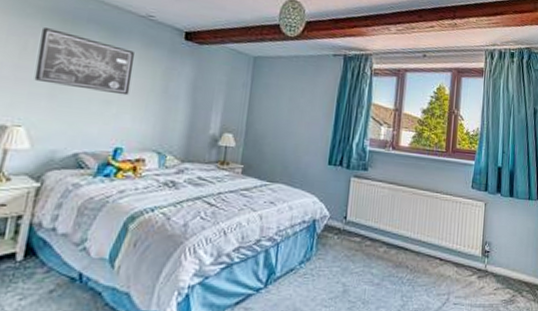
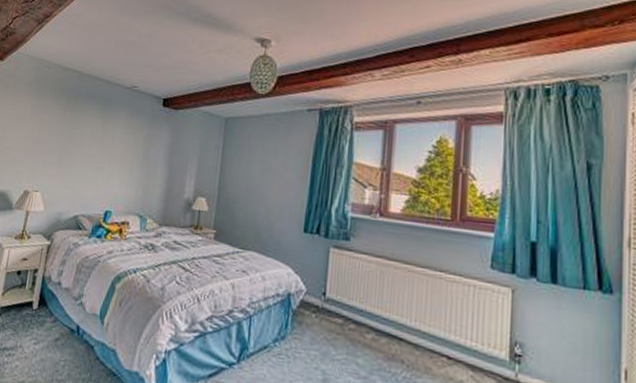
wall art: present [34,28,134,96] -> none [47,106,121,162]

